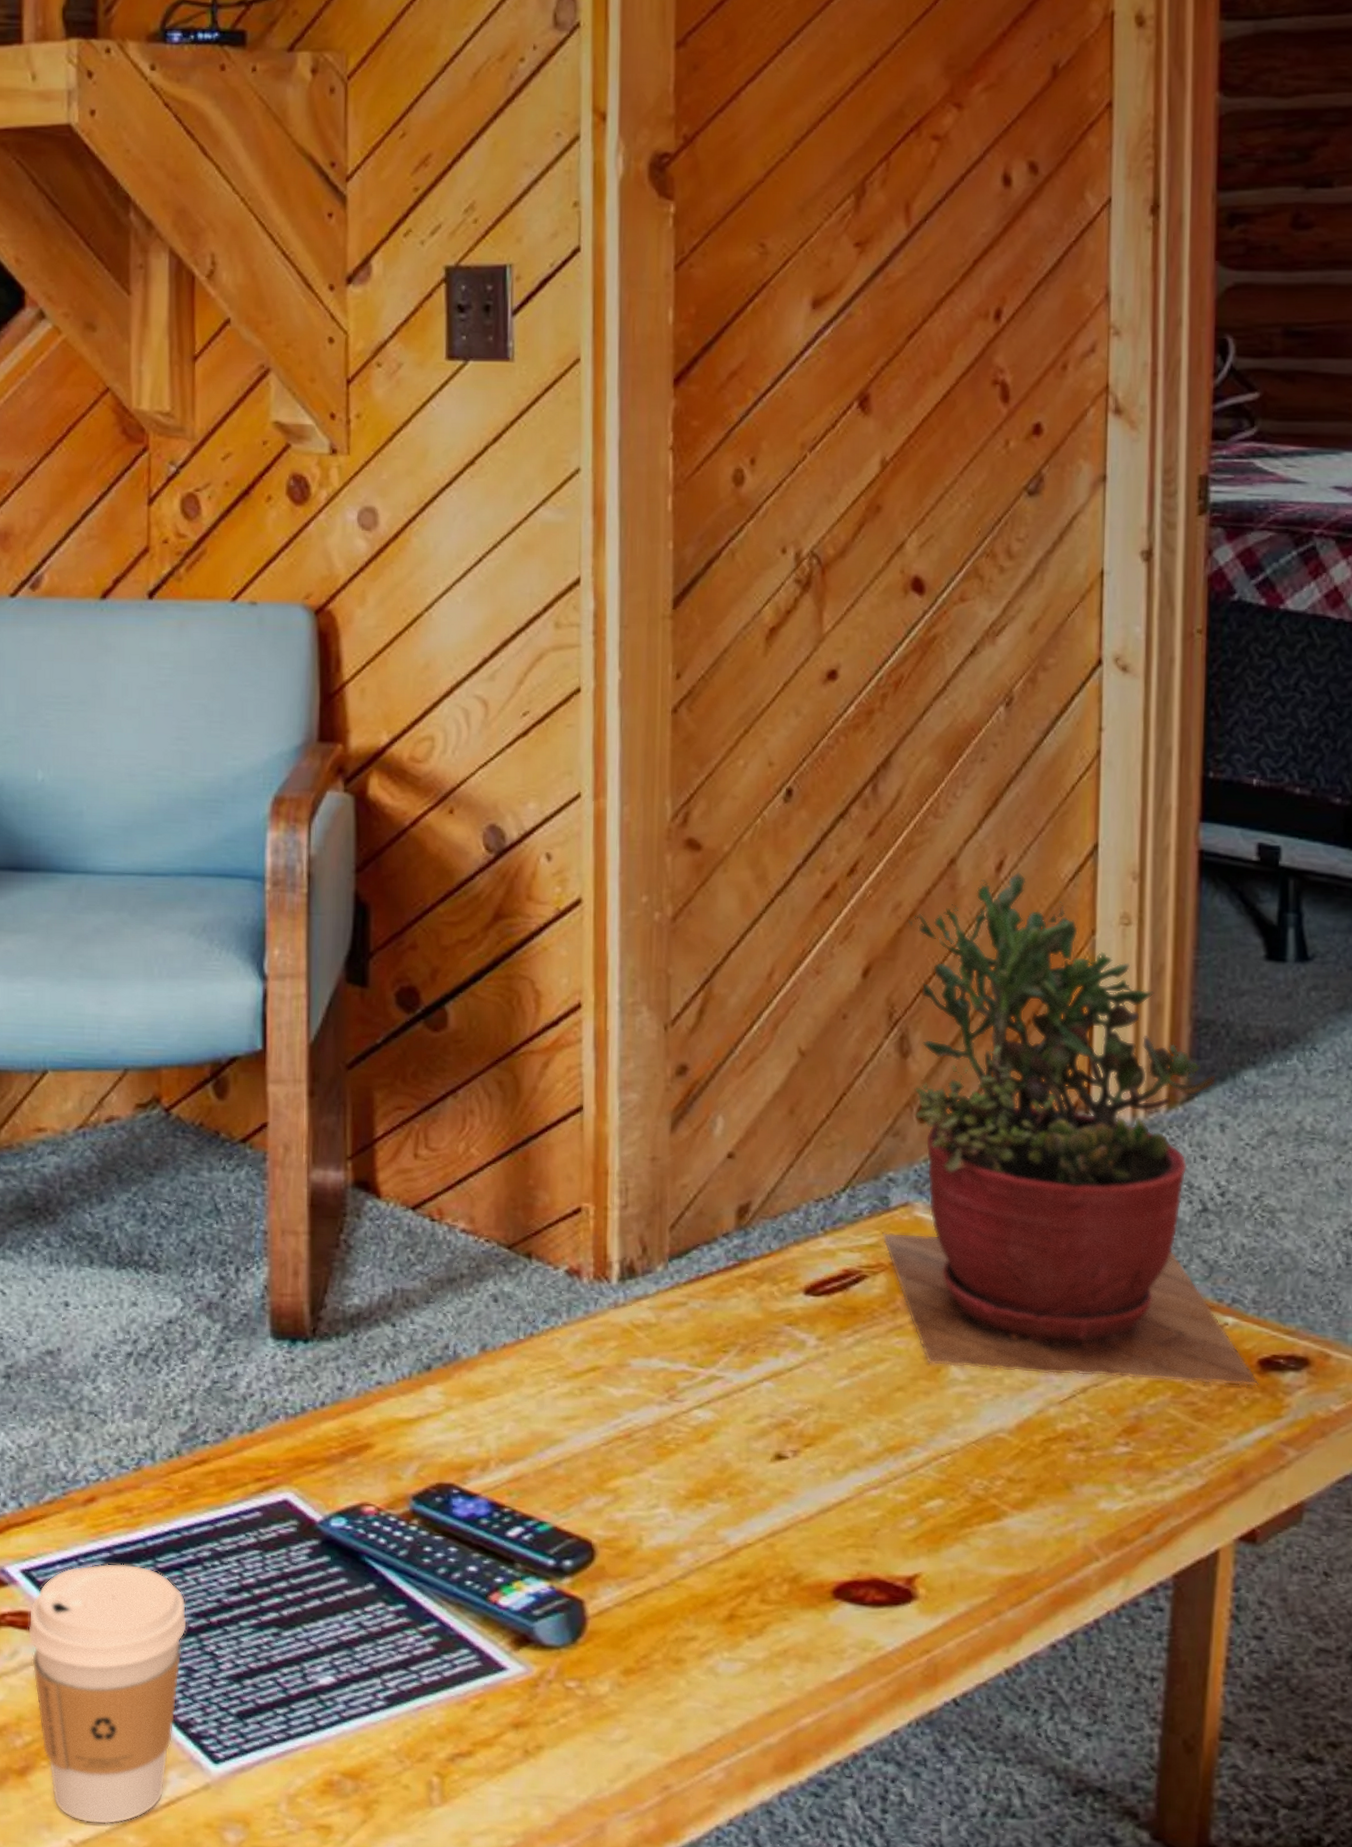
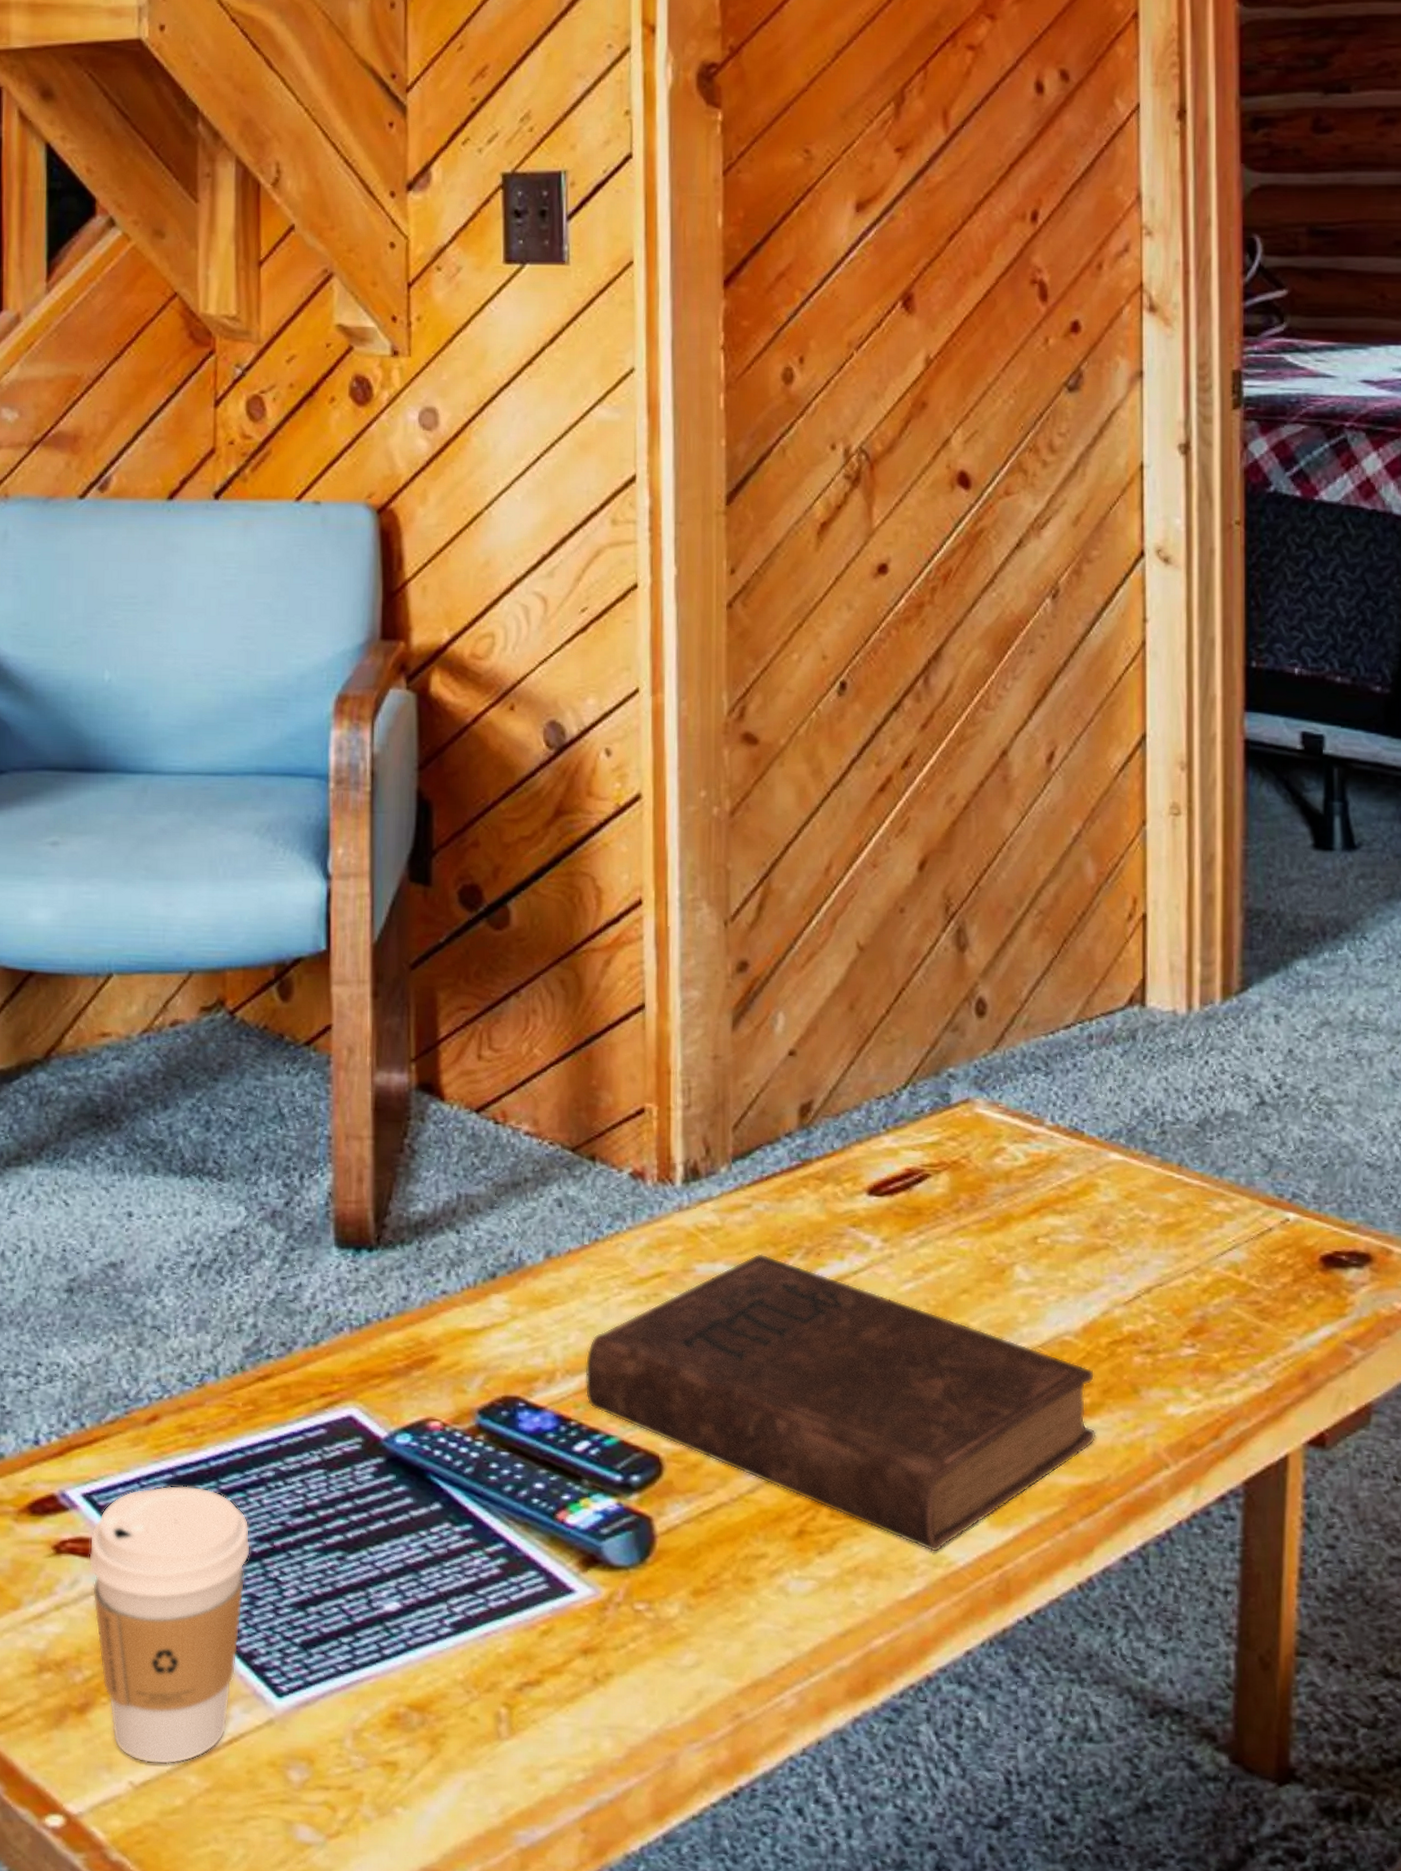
book: none [519,1350,1028,1637] -> present [585,1253,1096,1552]
succulent plant: present [881,871,1259,1386] -> none [943,762,1322,1284]

